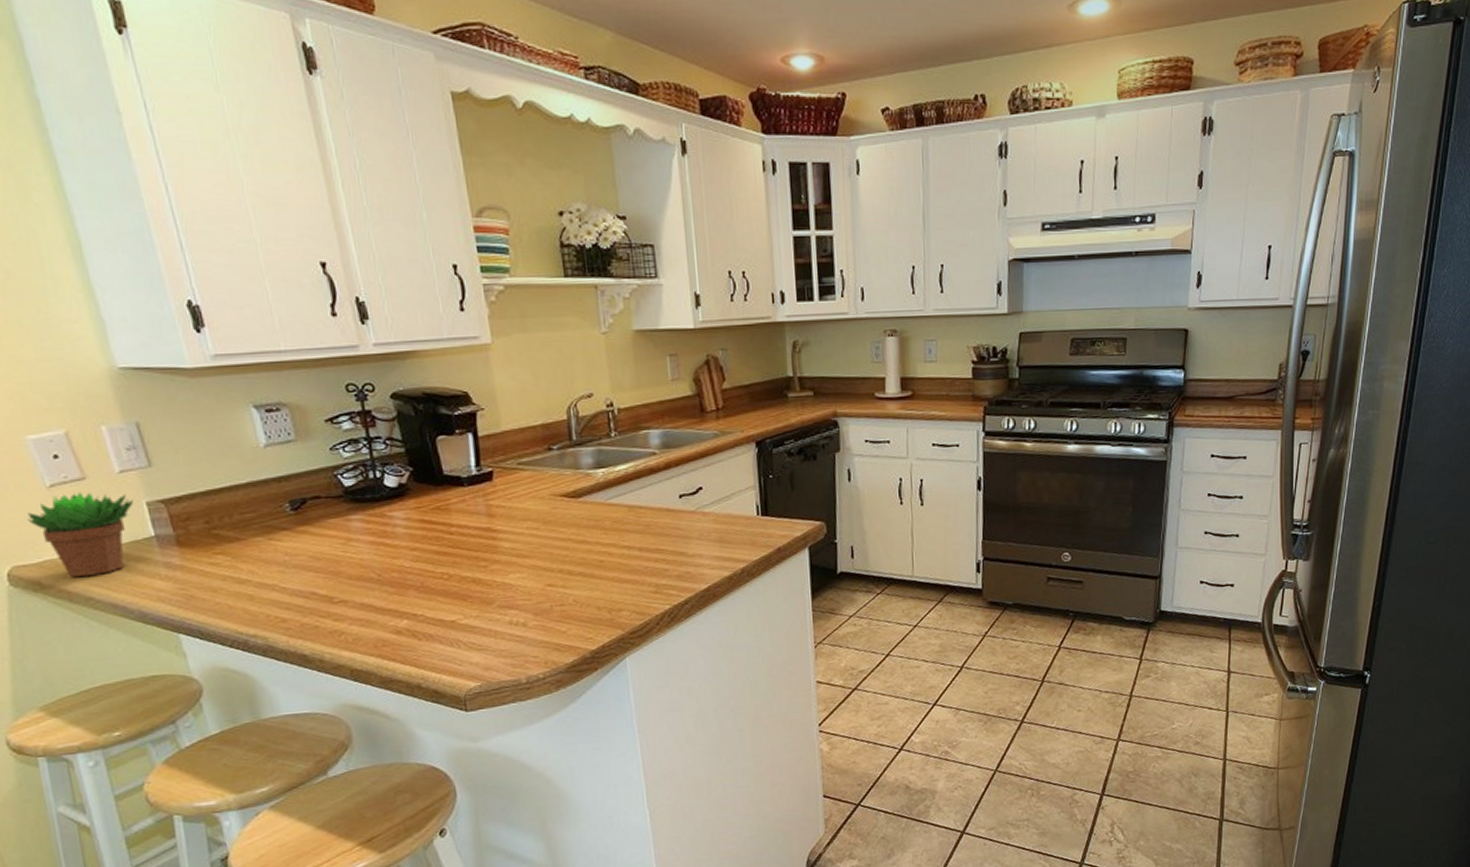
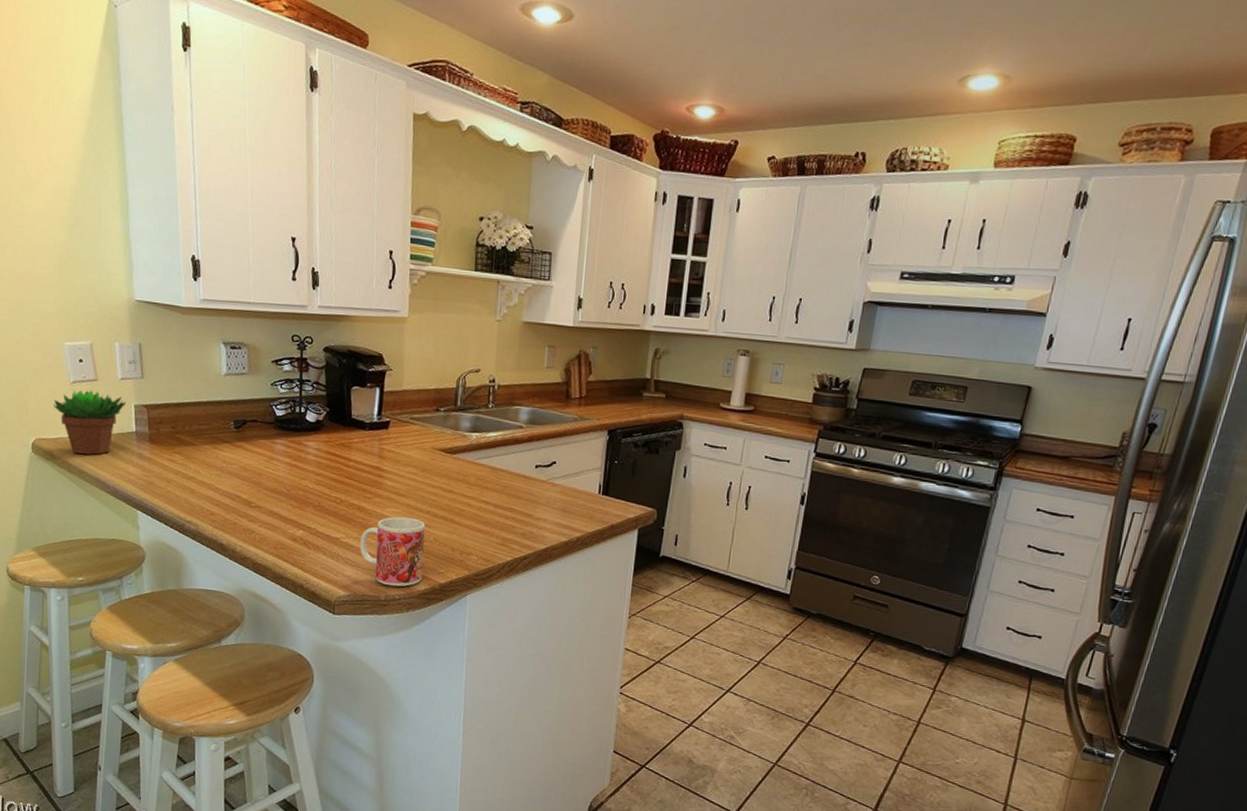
mug: none [482,580,569,665] -> present [360,516,426,587]

